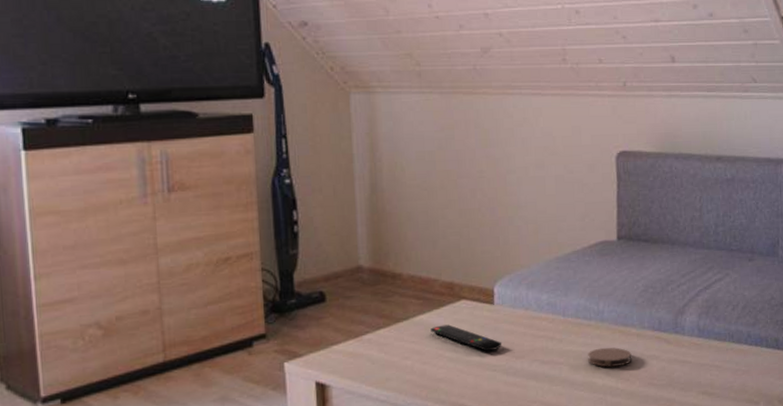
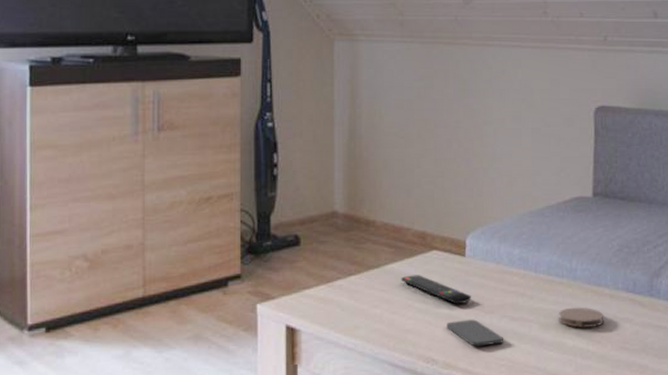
smartphone: none [478,365,536,392] -> present [446,319,504,347]

